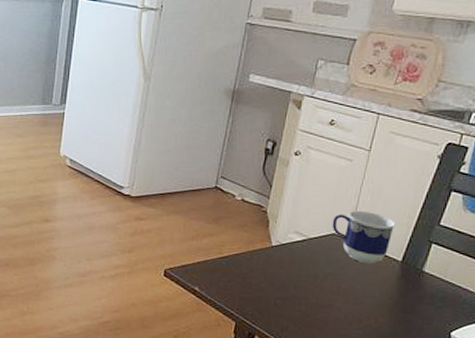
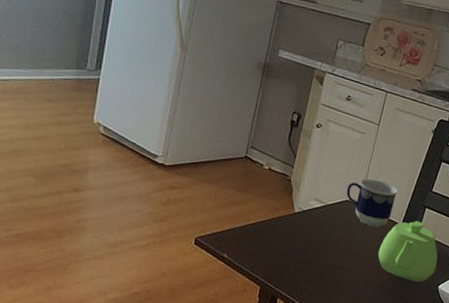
teapot: none [372,257,449,327] -> present [377,221,438,282]

